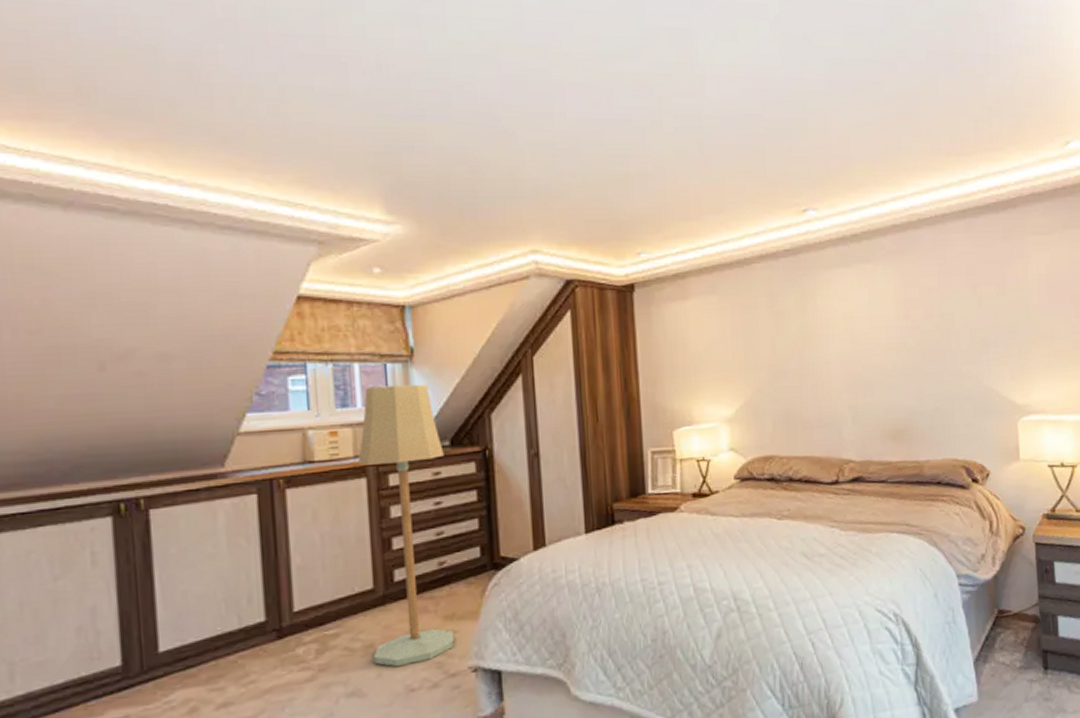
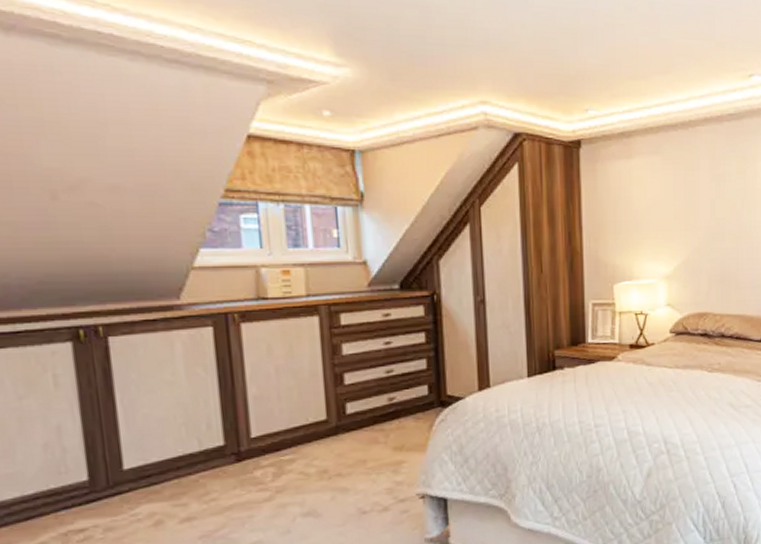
floor lamp: present [358,384,455,667] -> none [310,228,404,492]

